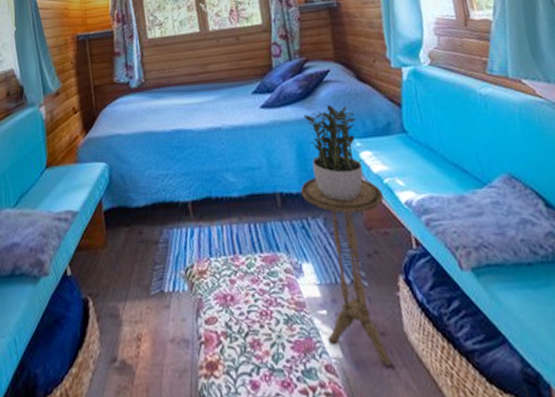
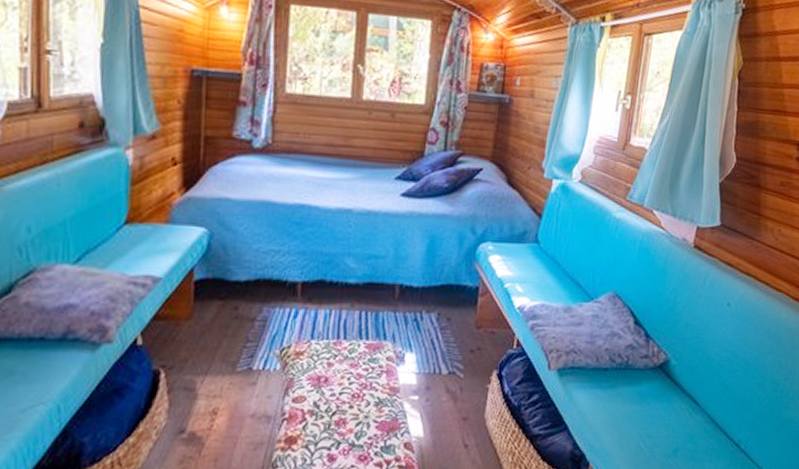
side table: present [300,178,393,366] -> none [412,274,500,445]
potted plant: present [304,104,364,201] -> none [438,203,496,300]

